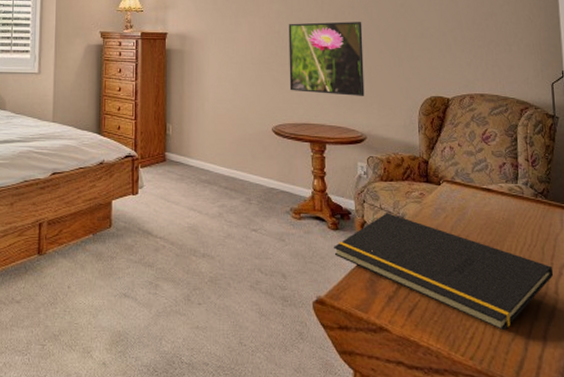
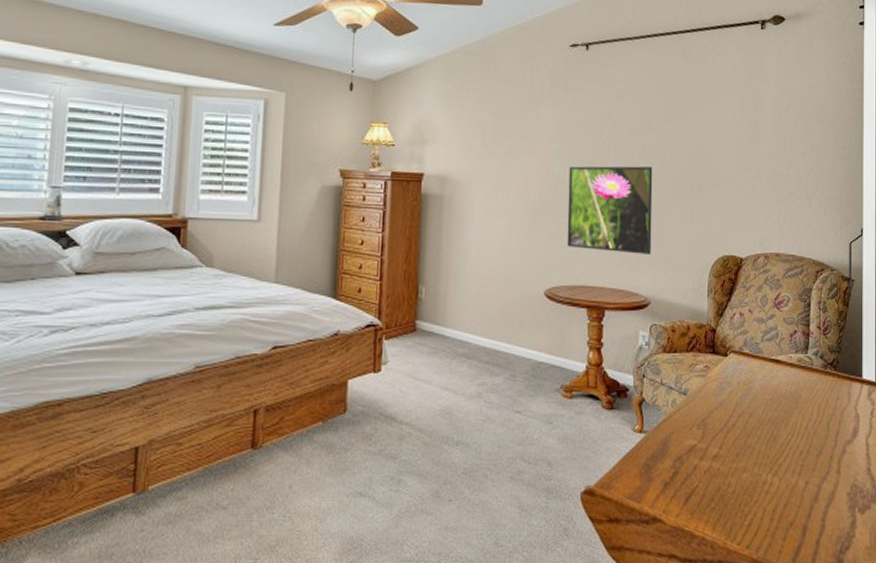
notepad: present [334,213,554,330] -> none [607,389,837,514]

